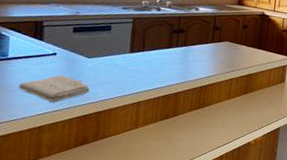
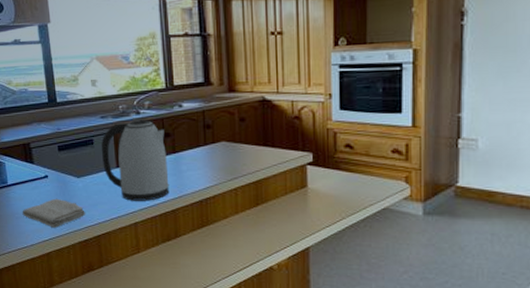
kettle: none [116,14,180,84] -> present [101,119,170,201]

